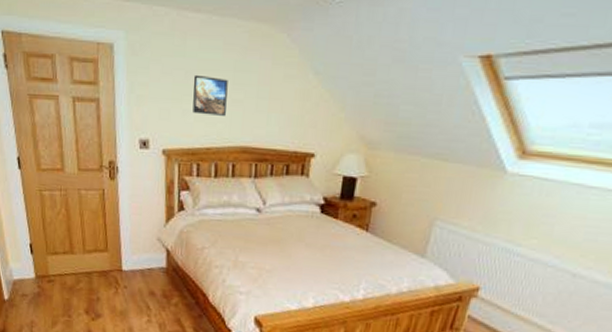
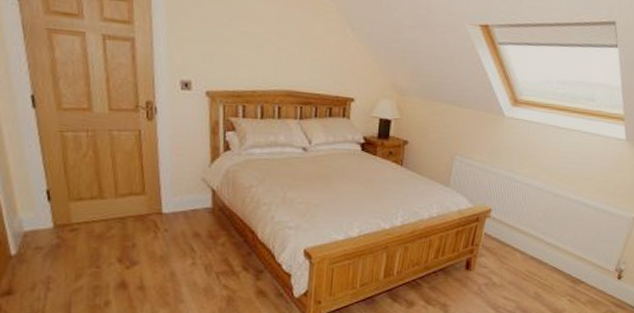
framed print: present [193,74,228,116] -> none [237,22,272,62]

